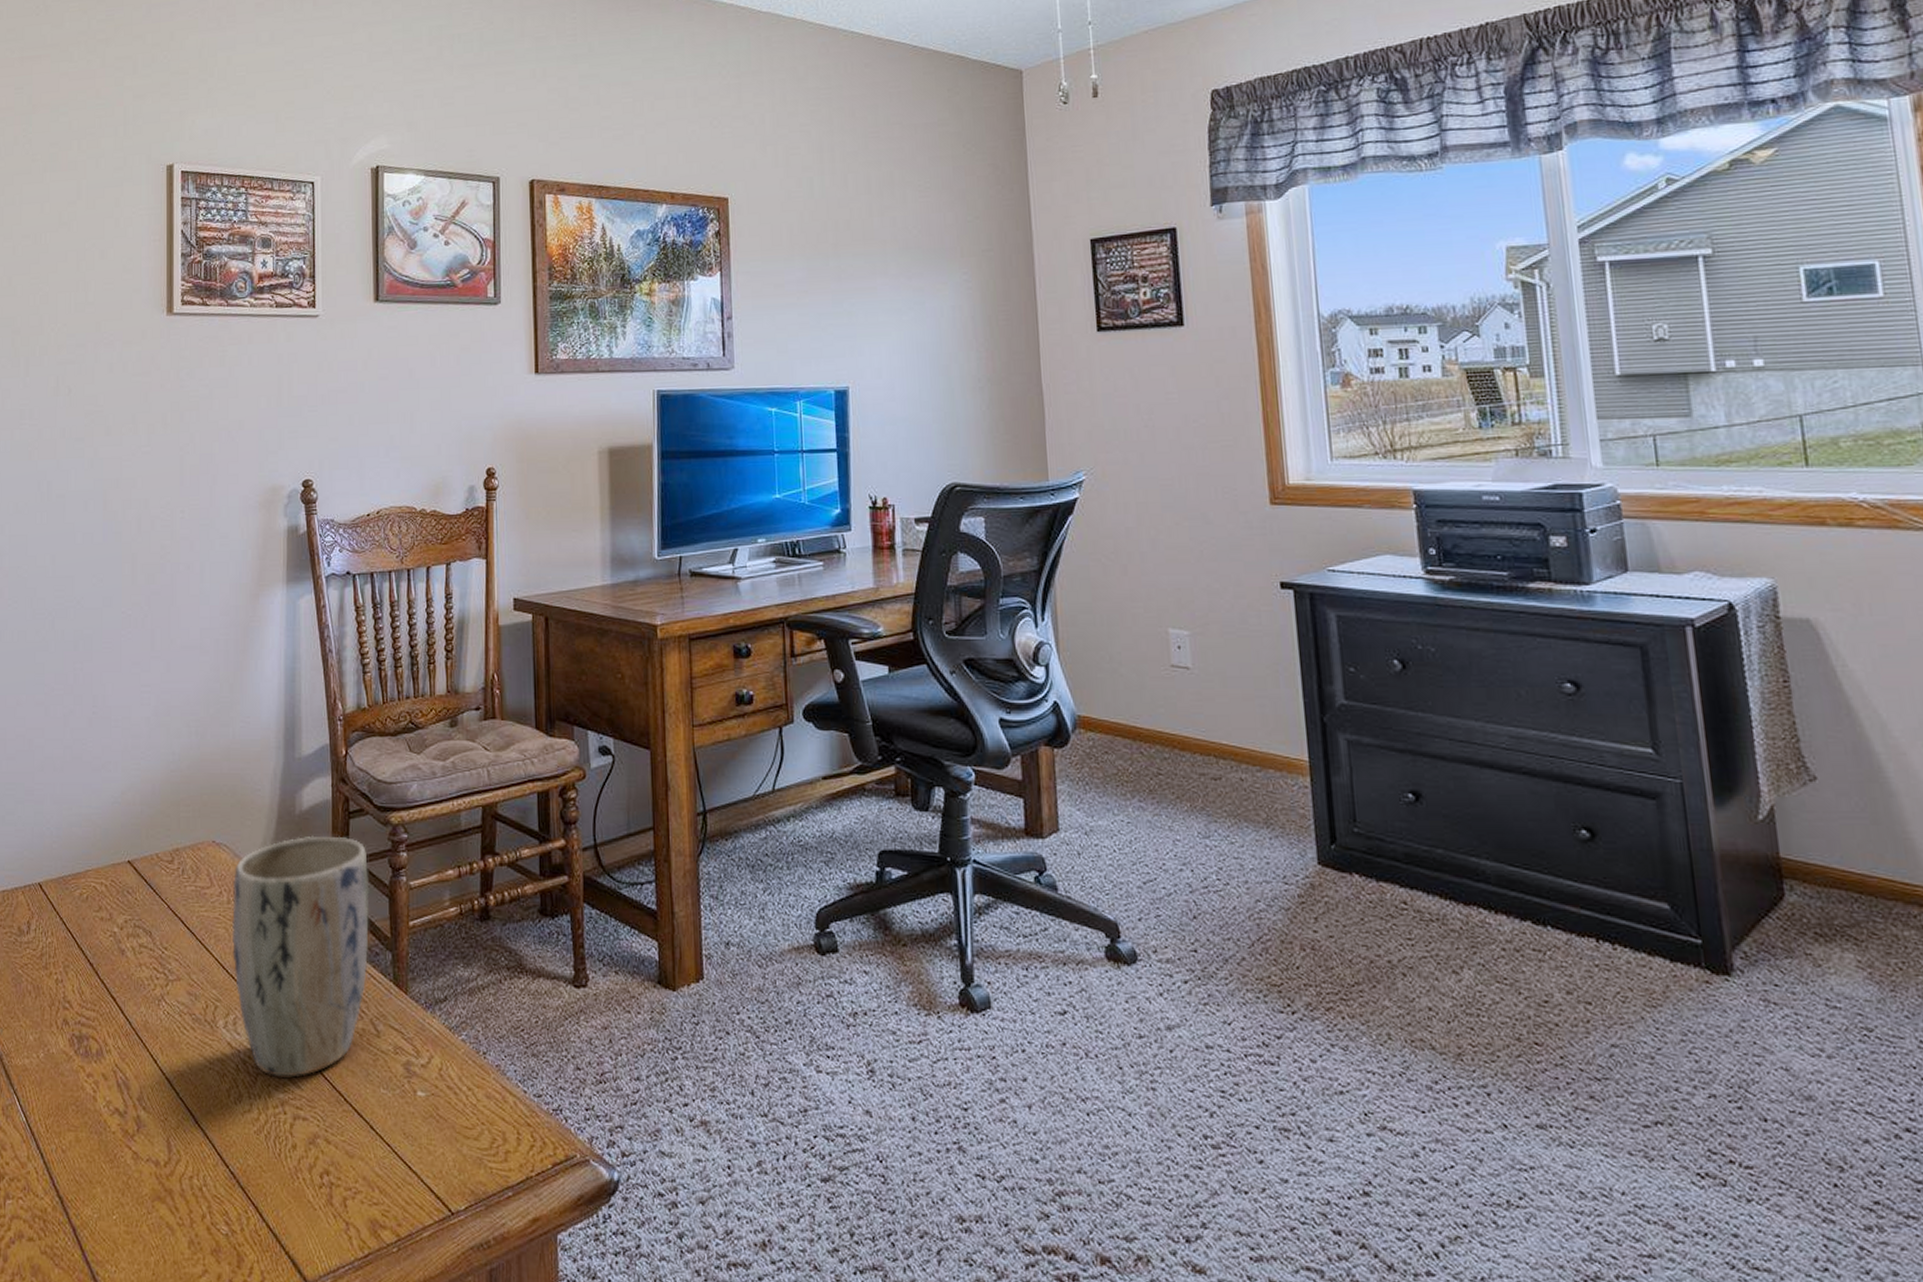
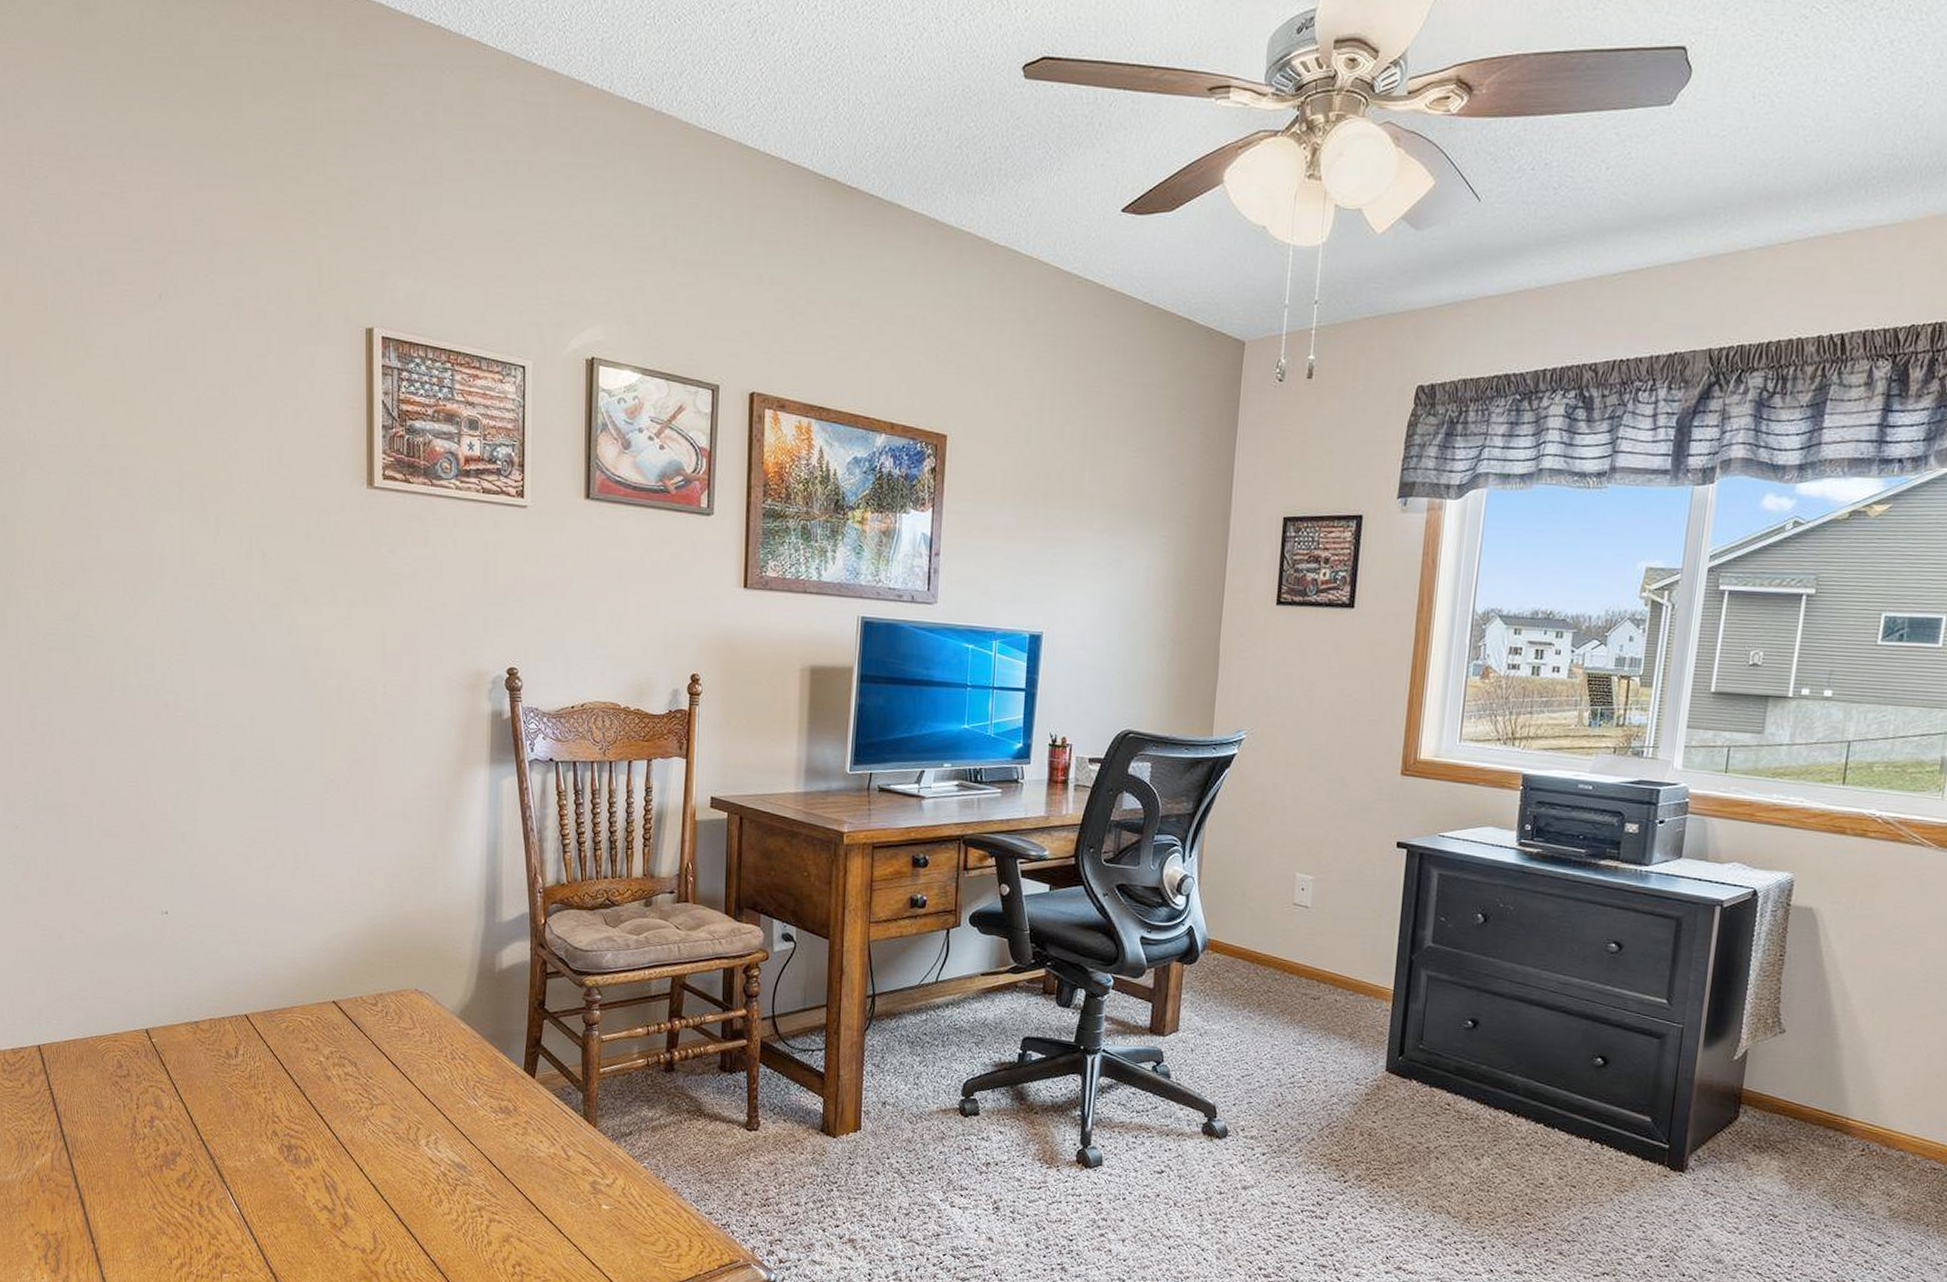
plant pot: present [231,835,370,1078] -> none [433,991,564,1189]

